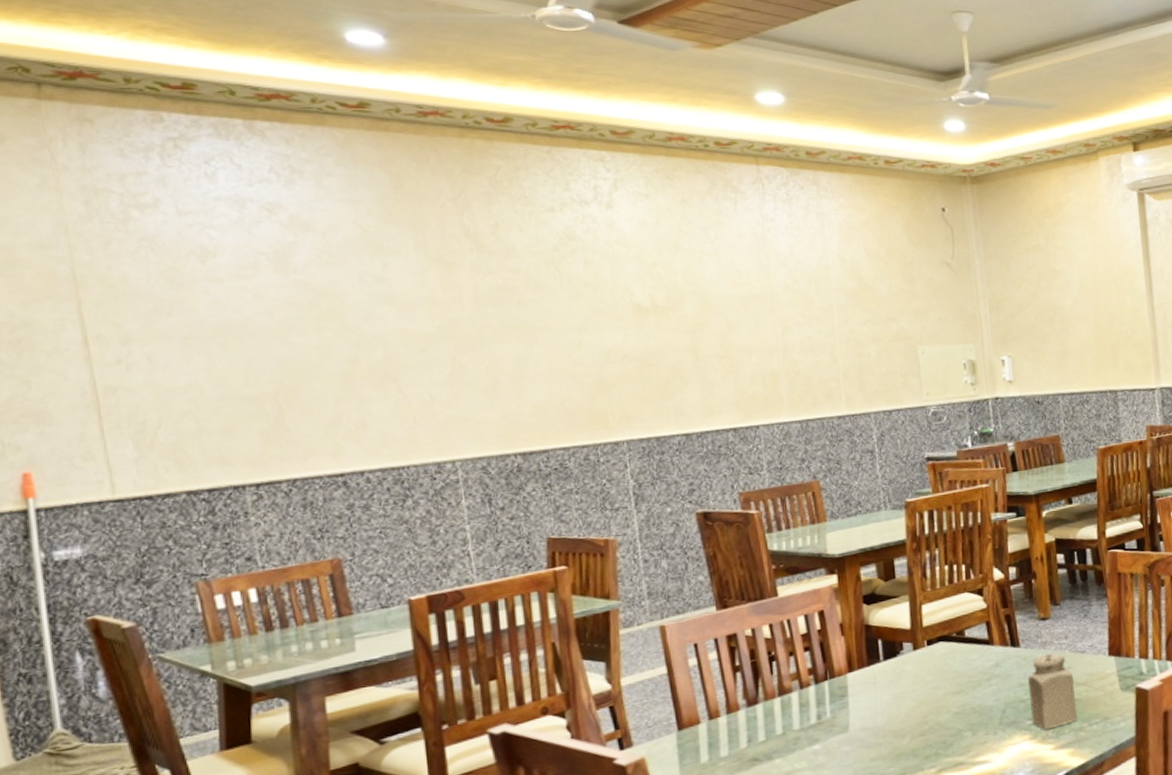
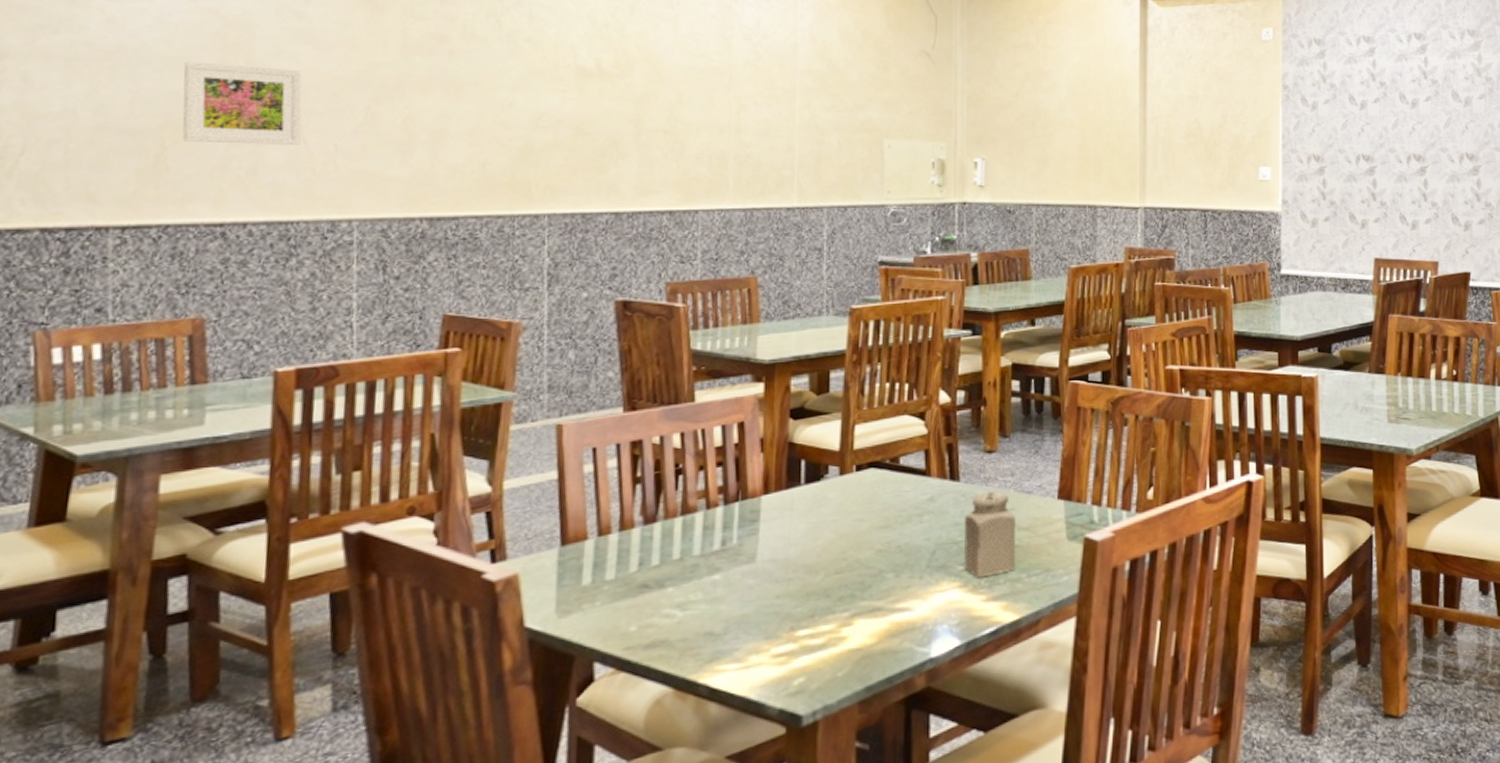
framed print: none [286,330,399,404] -> present [182,61,302,145]

